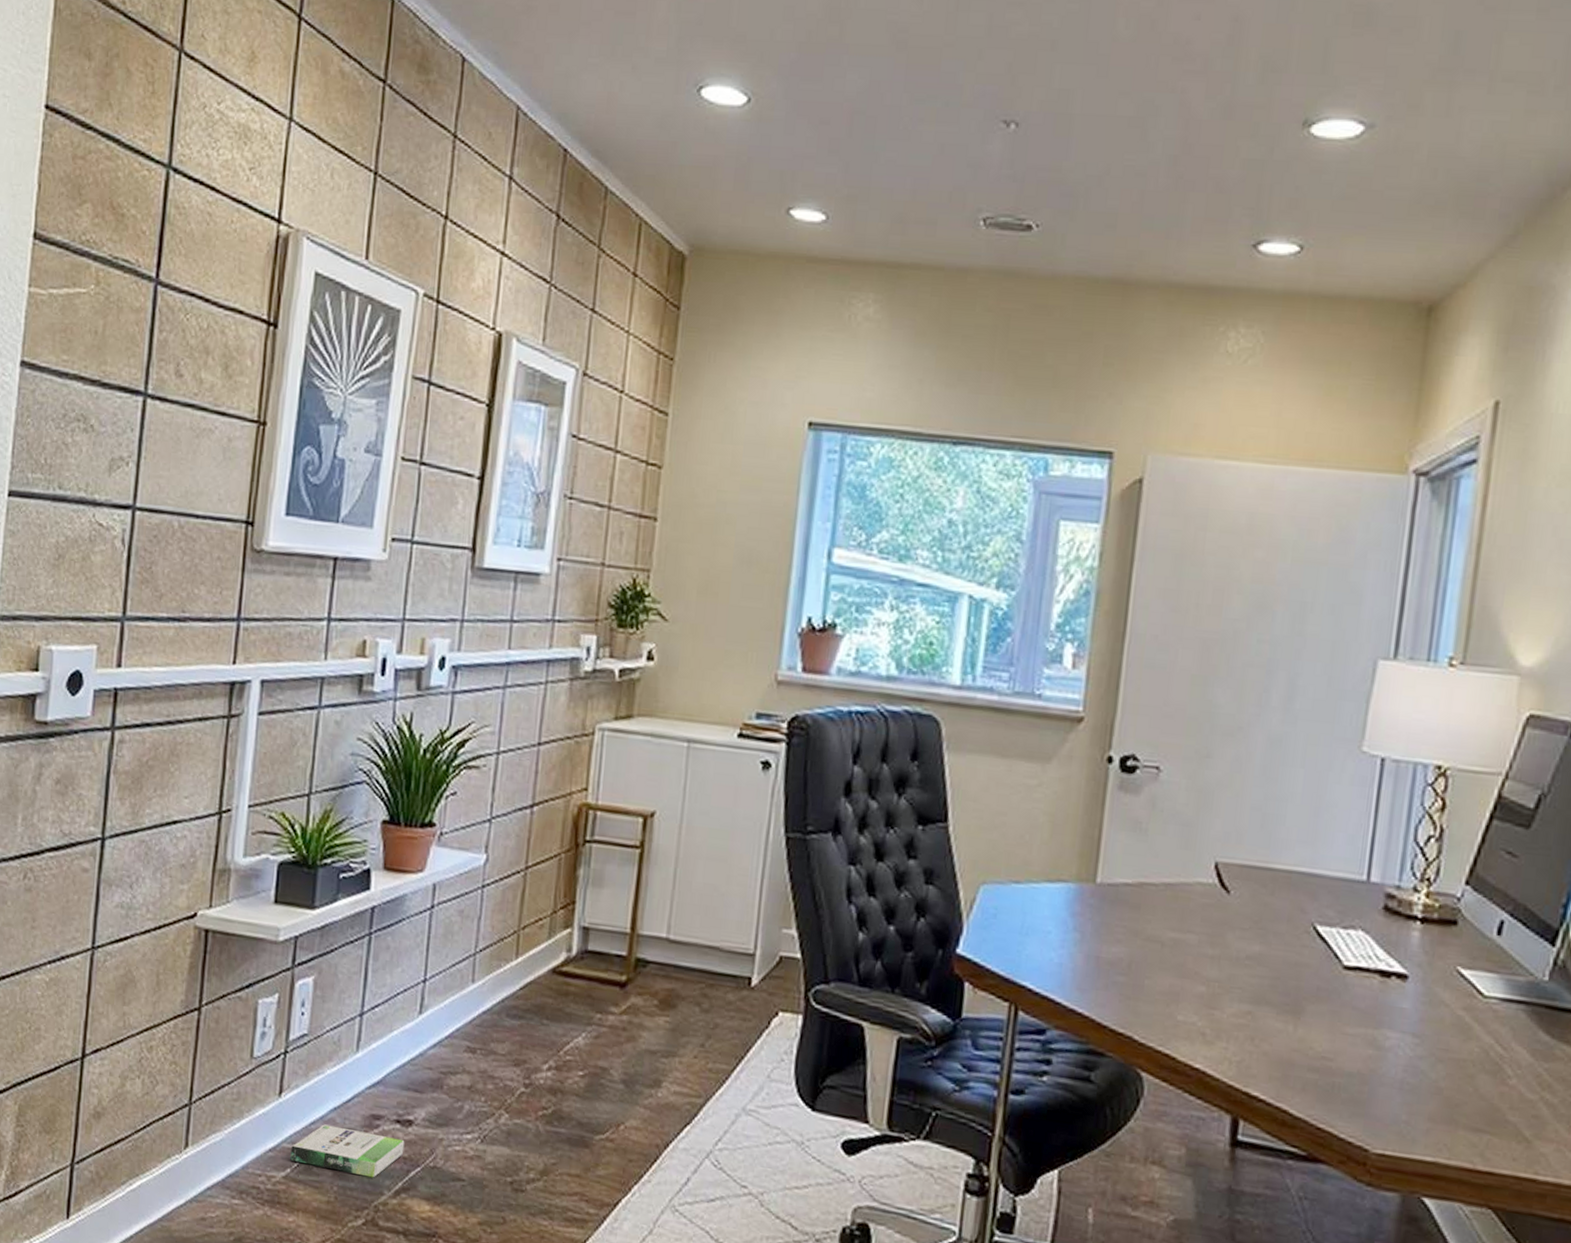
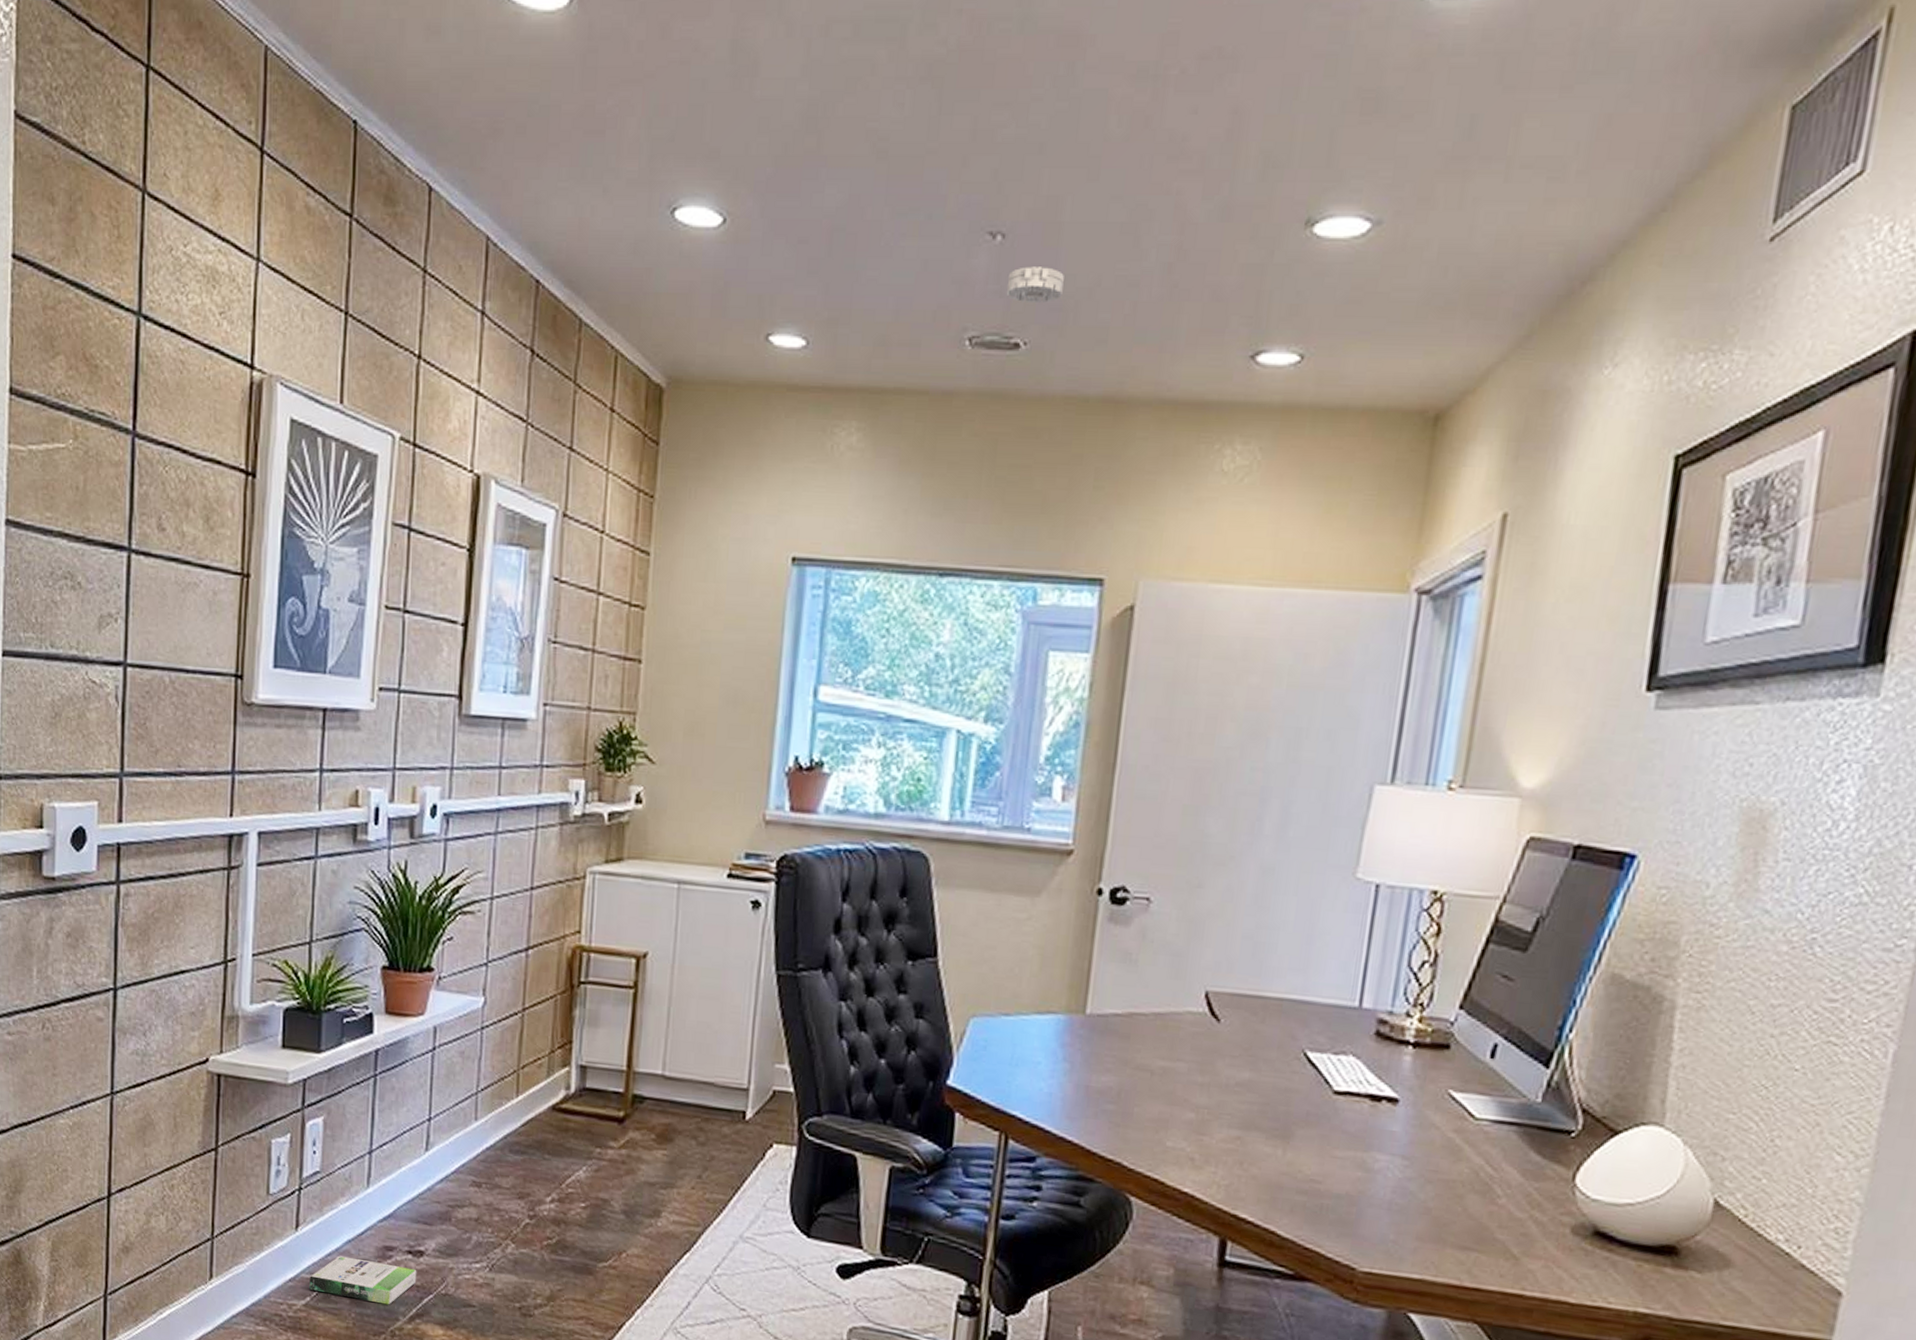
smoke detector: none [1019,154,1075,189] -> present [1006,266,1064,304]

